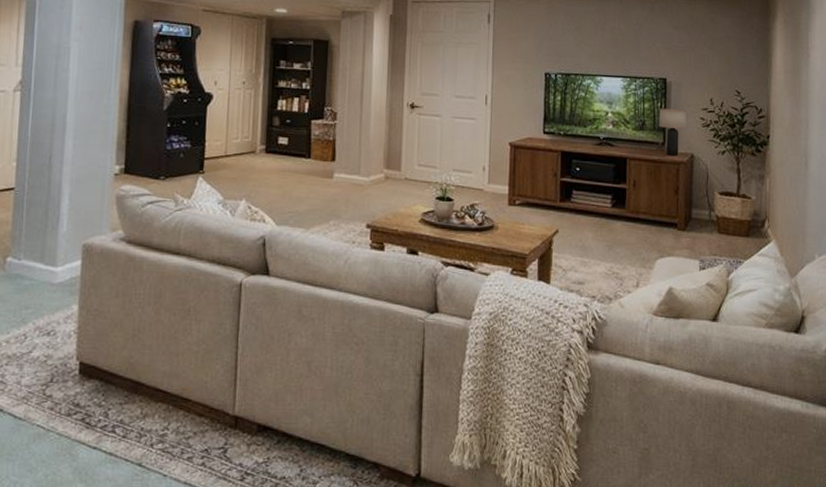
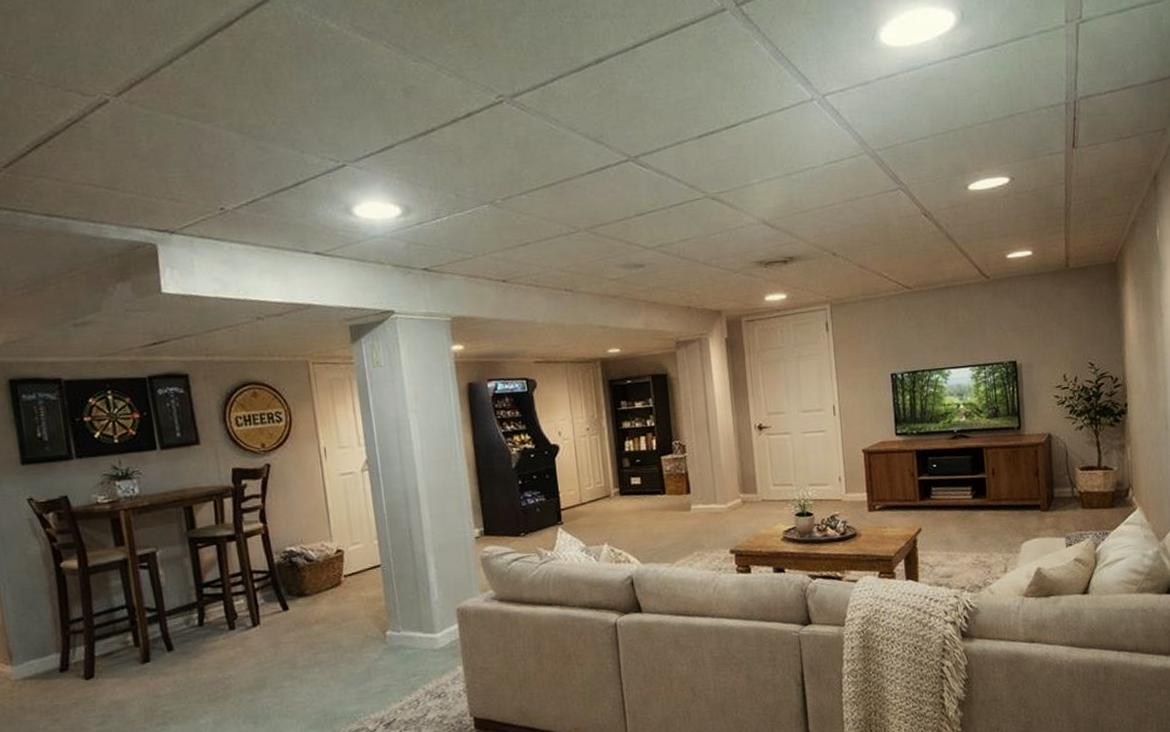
table lamp: present [659,108,687,156] -> none [1011,390,1042,439]

